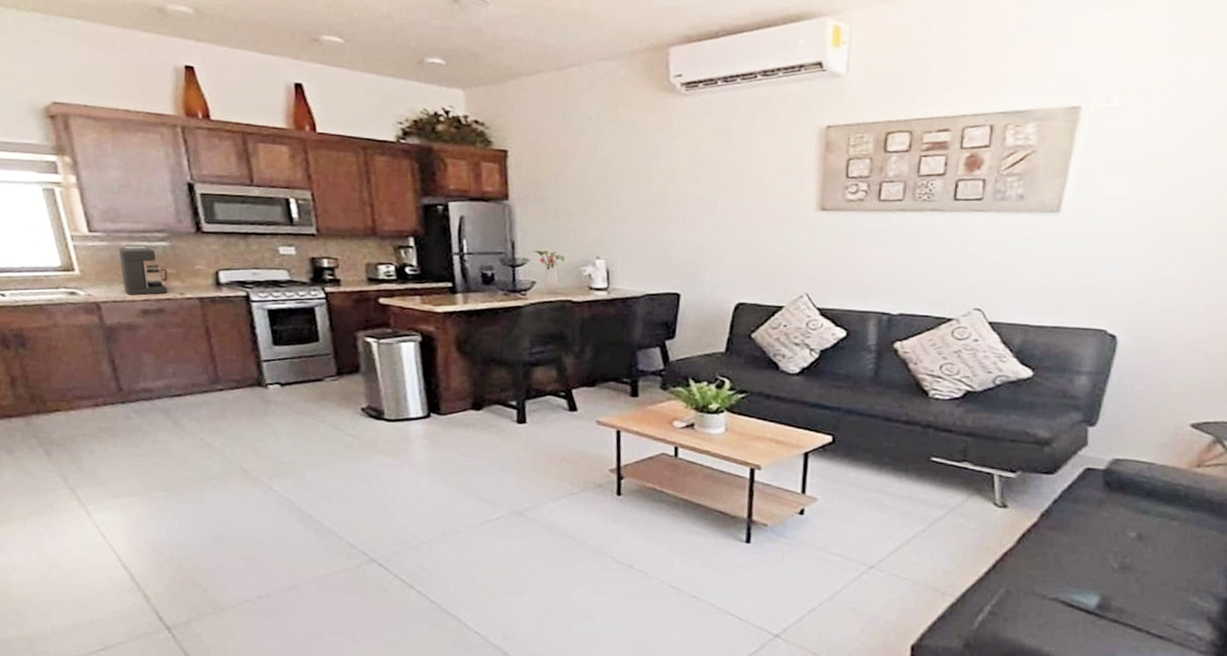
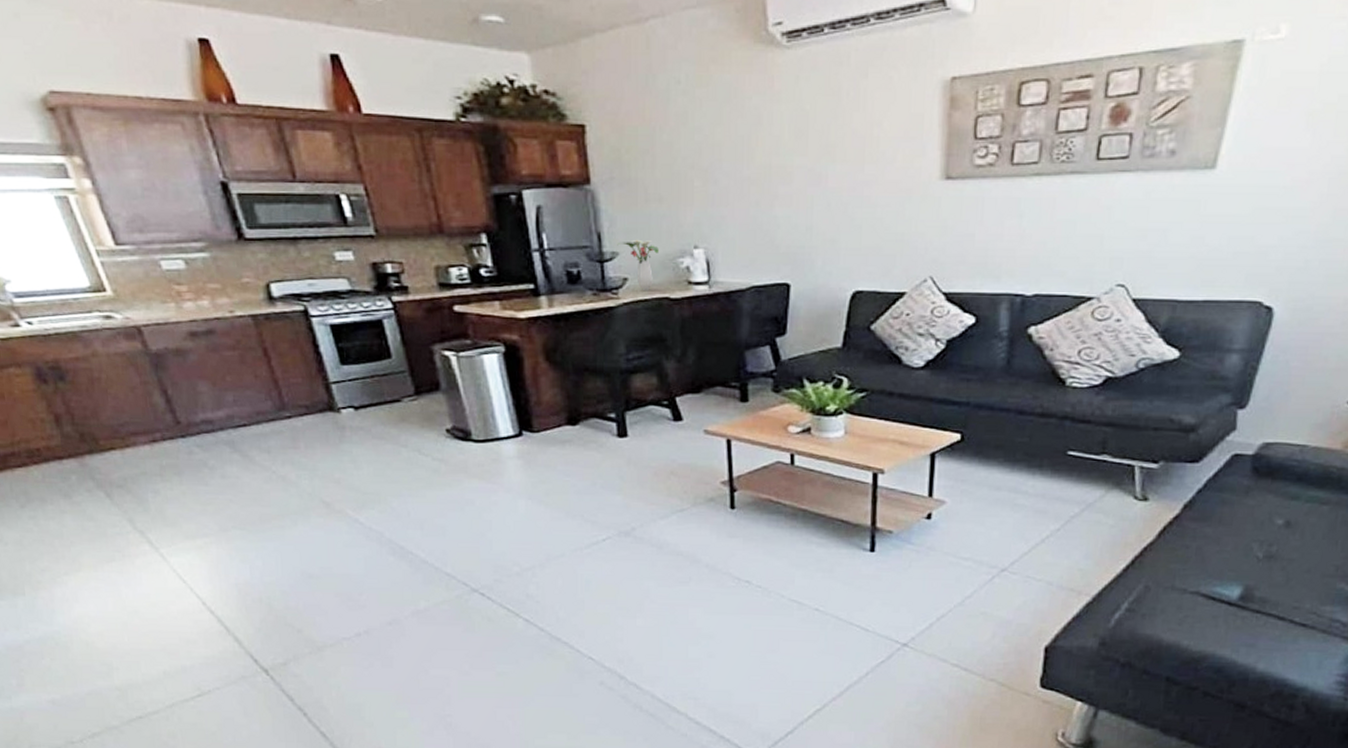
coffee maker: present [118,247,168,296] -> none [152,260,216,316]

